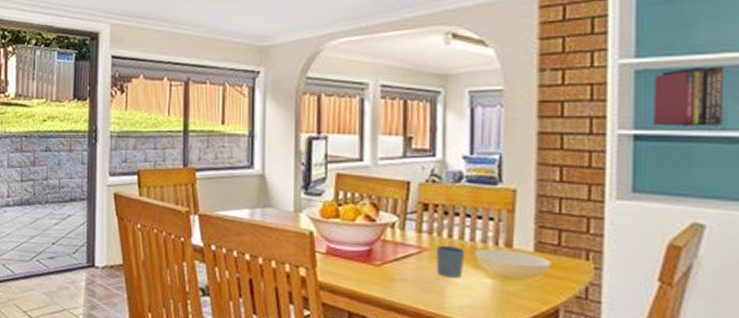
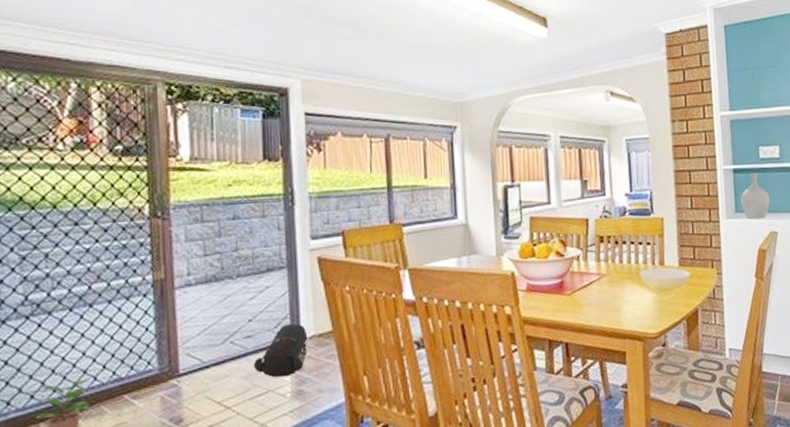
backpack: none [53,252,101,300] -> present [253,324,308,378]
mug: present [436,245,465,279] -> none [611,269,633,298]
vase: none [643,142,696,205] -> present [740,172,770,220]
books: present [653,67,725,126] -> none [741,117,781,162]

